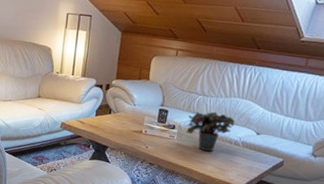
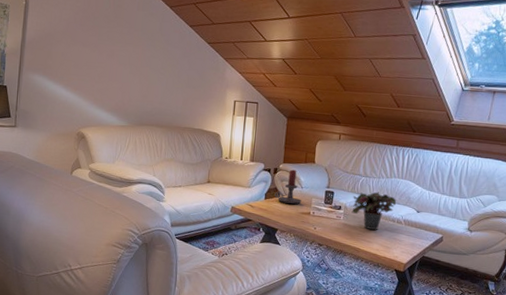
candle holder: none [106,86,134,122] -> present [275,169,302,204]

